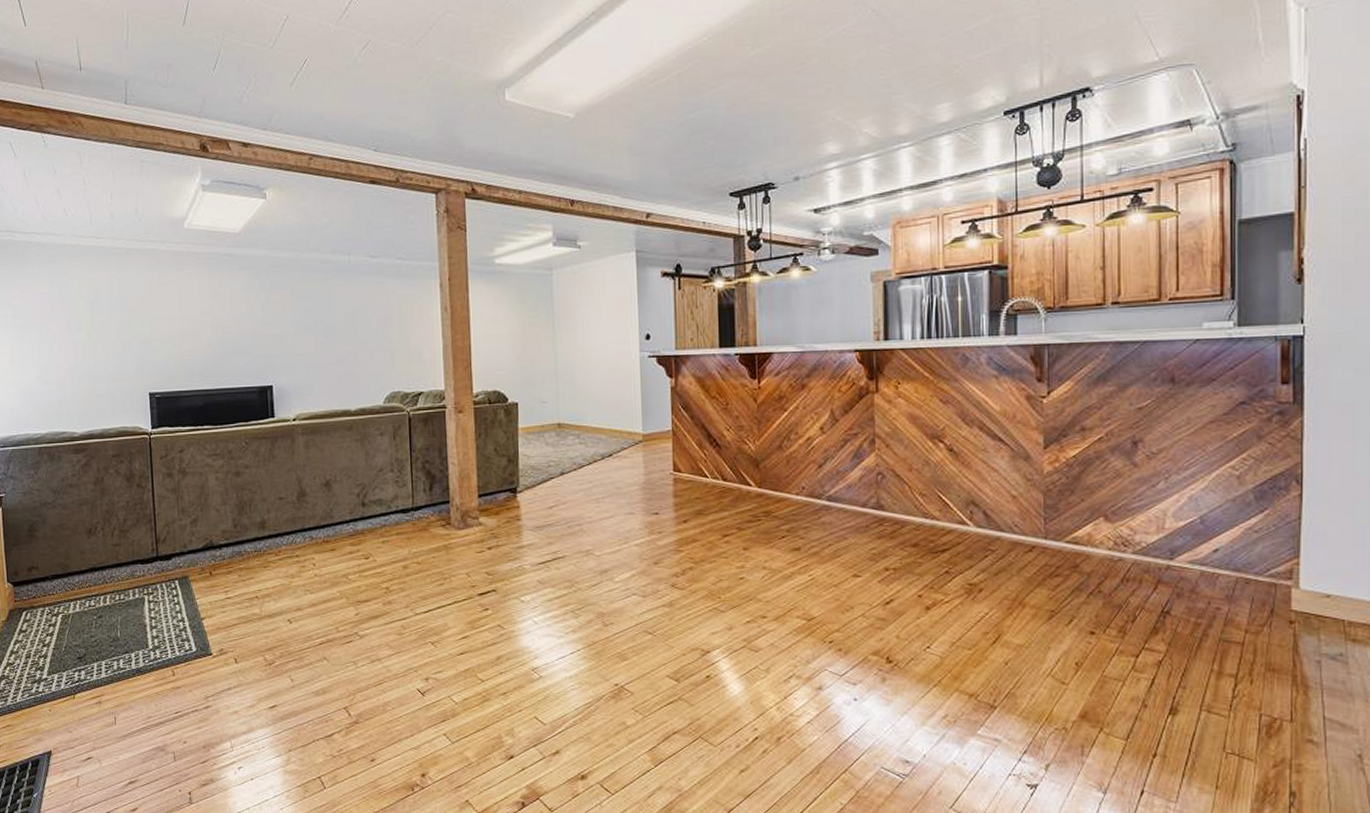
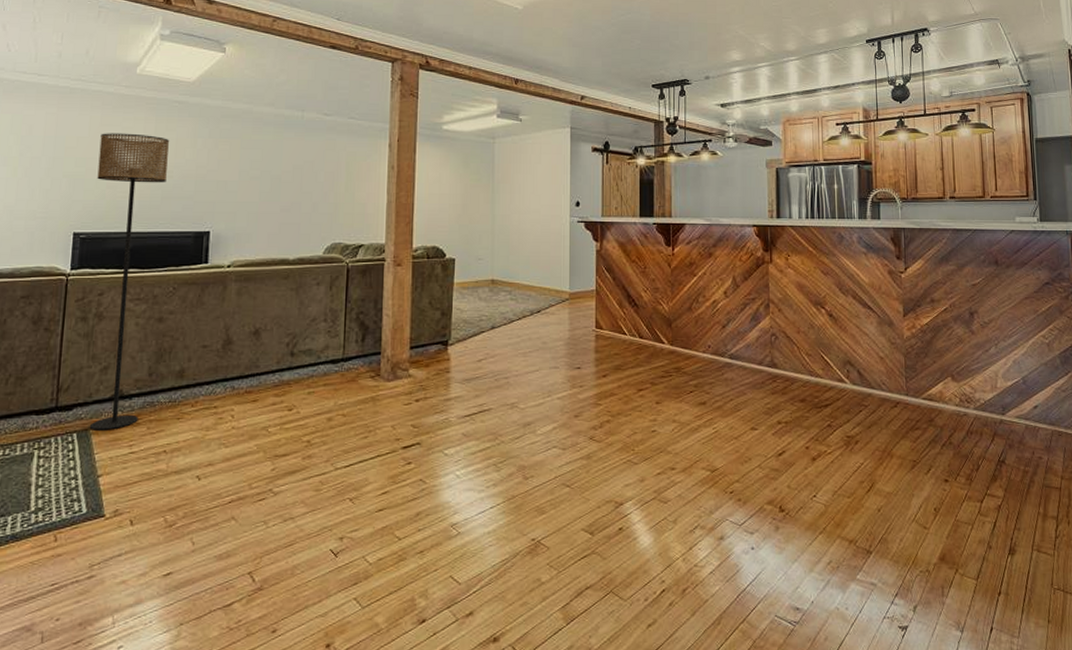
floor lamp: none [160,290,230,578] -> present [89,133,170,430]

